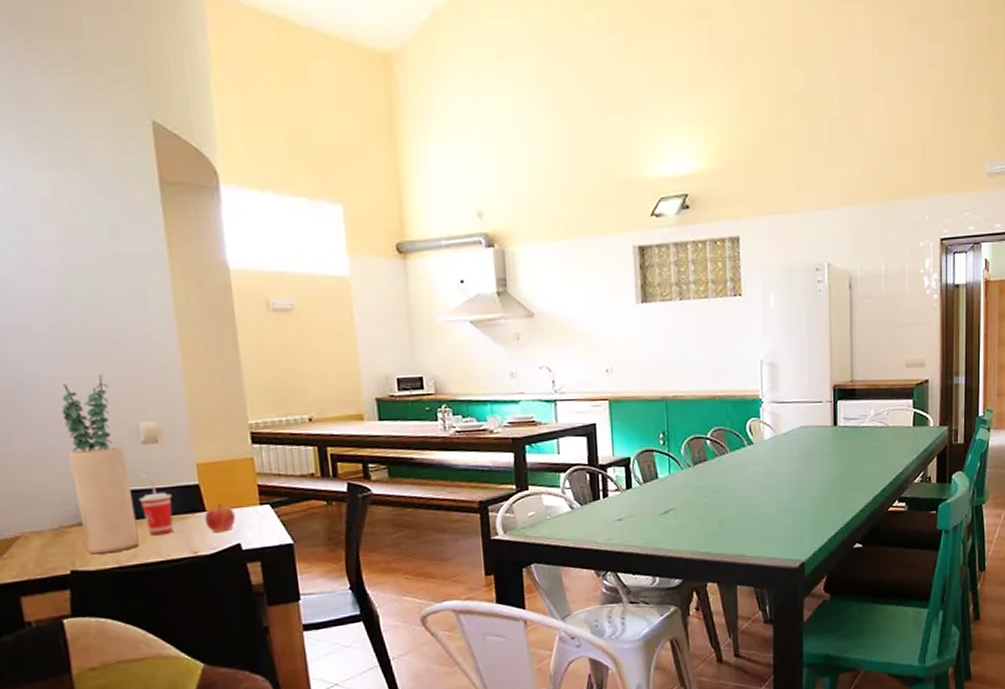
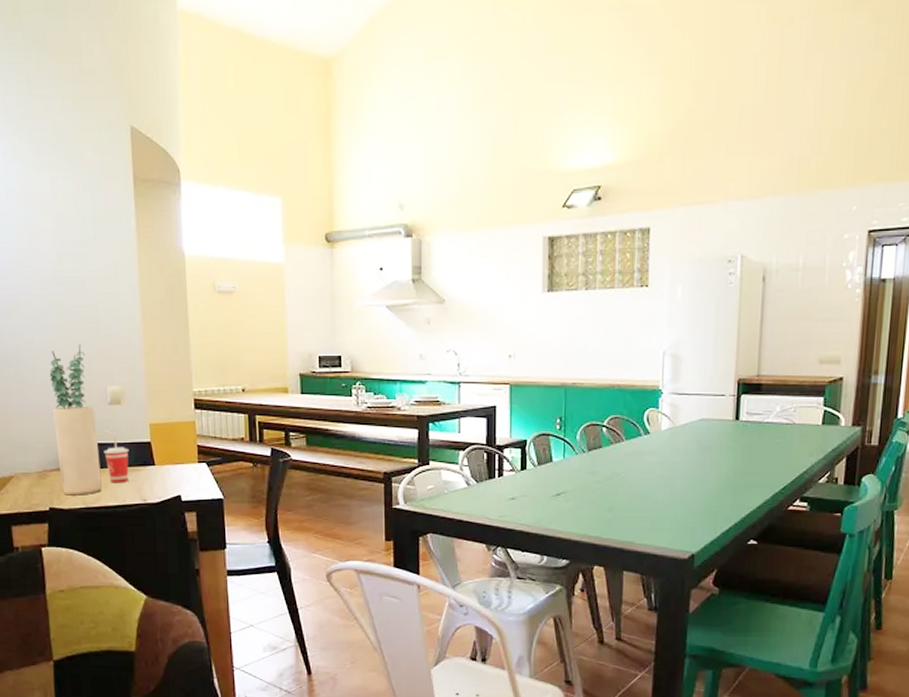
fruit: present [204,504,236,533] -> none [153,460,178,485]

